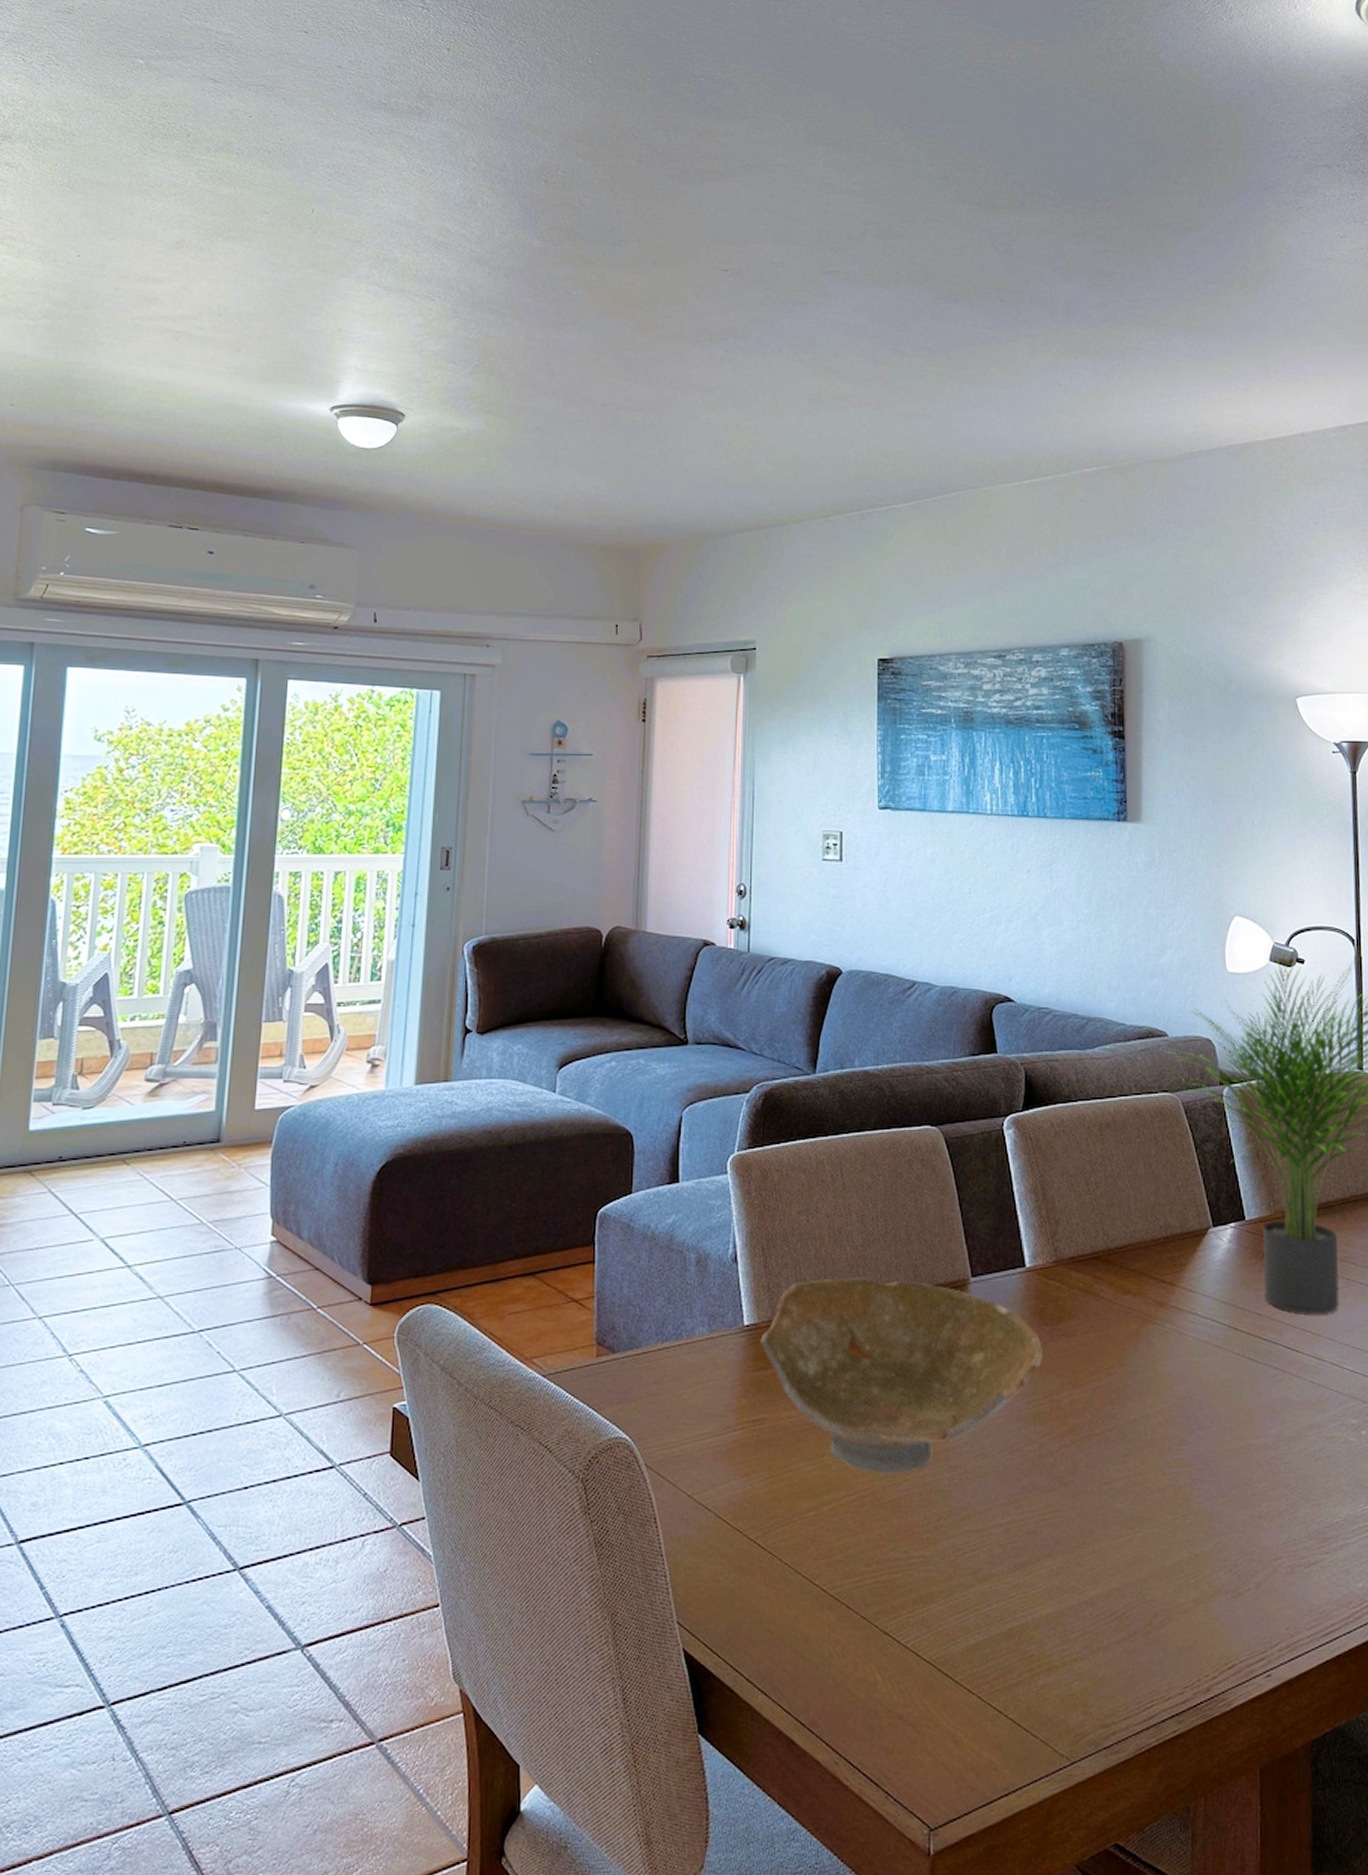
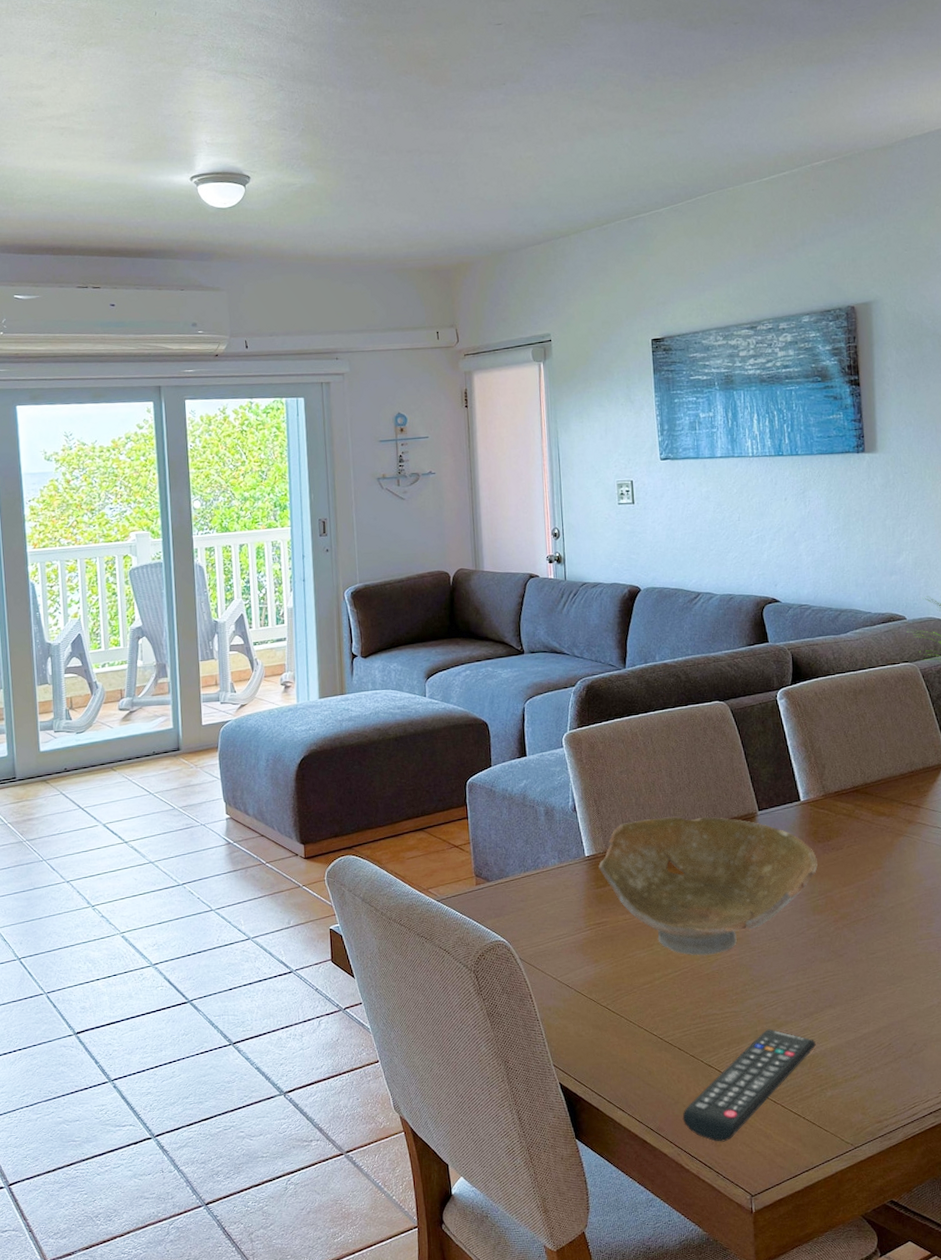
remote control: none [845,1584,1027,1747] -> present [682,1029,816,1142]

